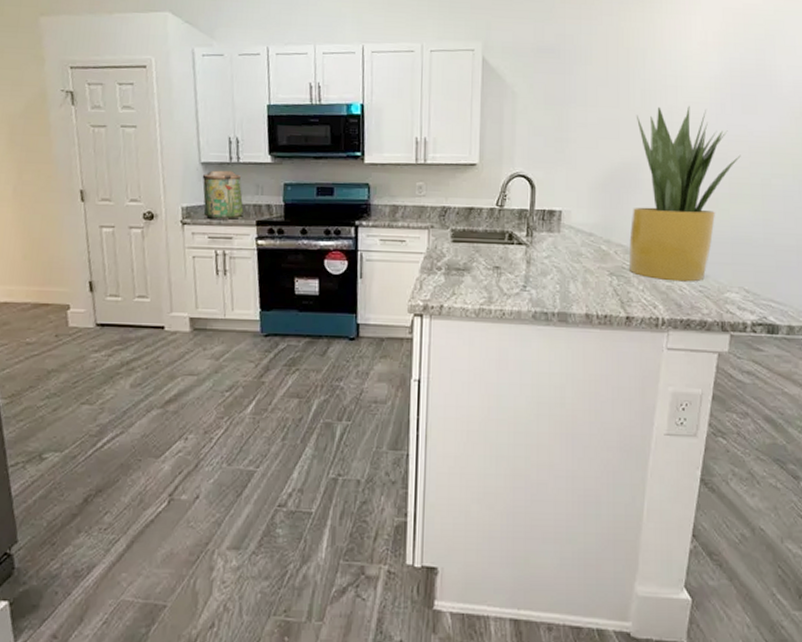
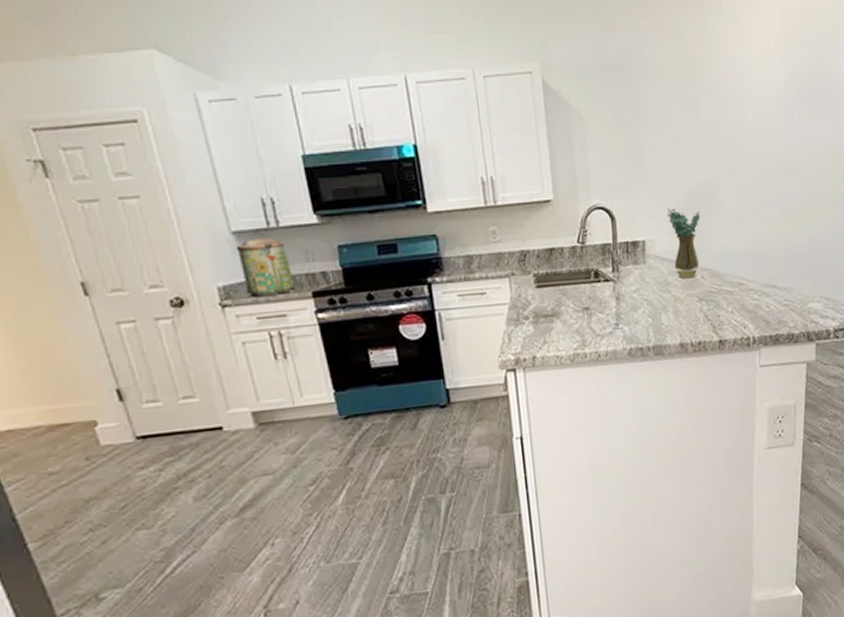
vase: none [586,183,619,252] -> present [667,208,700,279]
planter: present [628,105,741,282] -> none [709,116,811,300]

